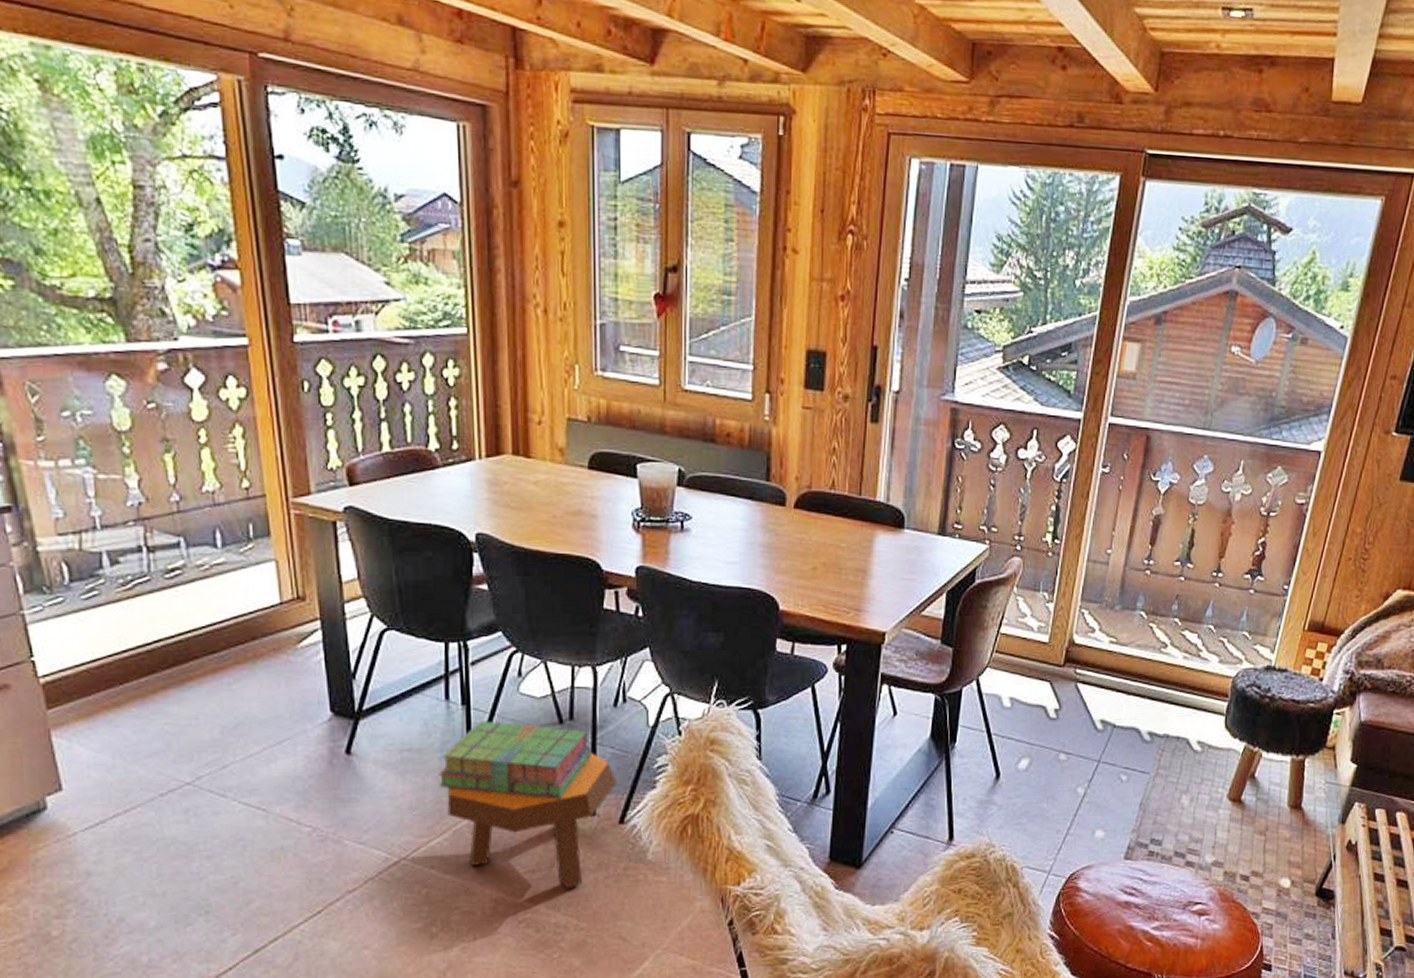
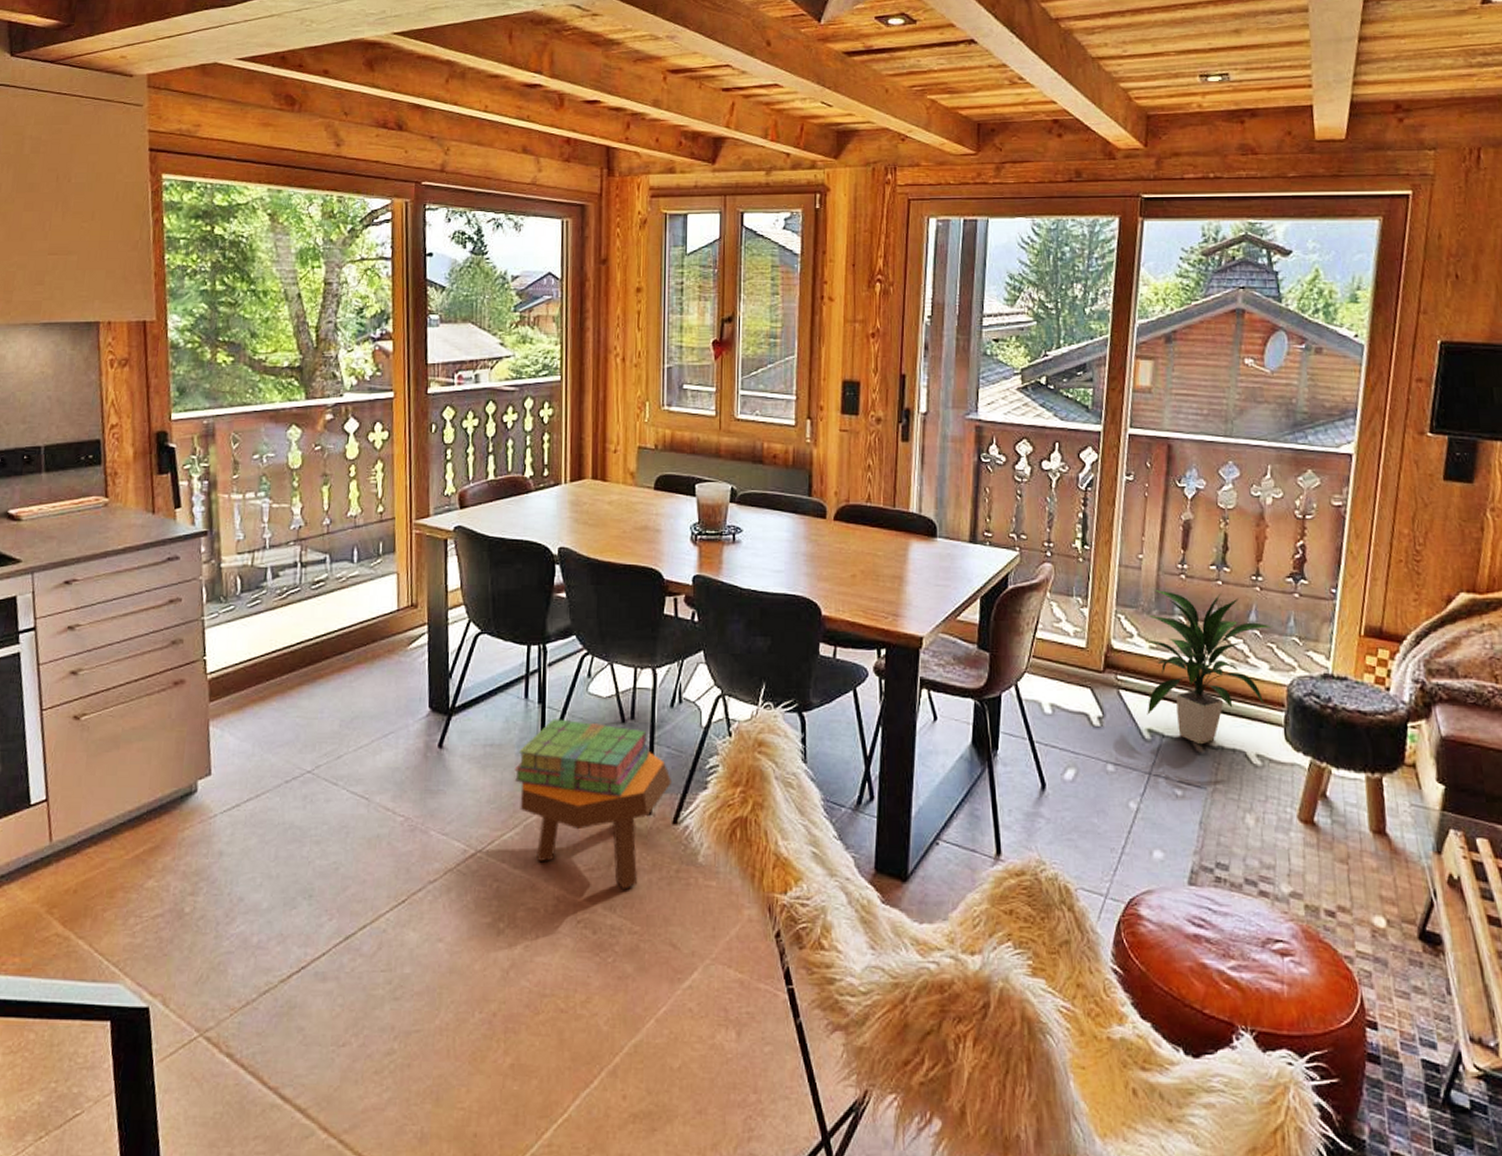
indoor plant: none [1101,584,1227,734] -> present [1147,589,1274,745]

